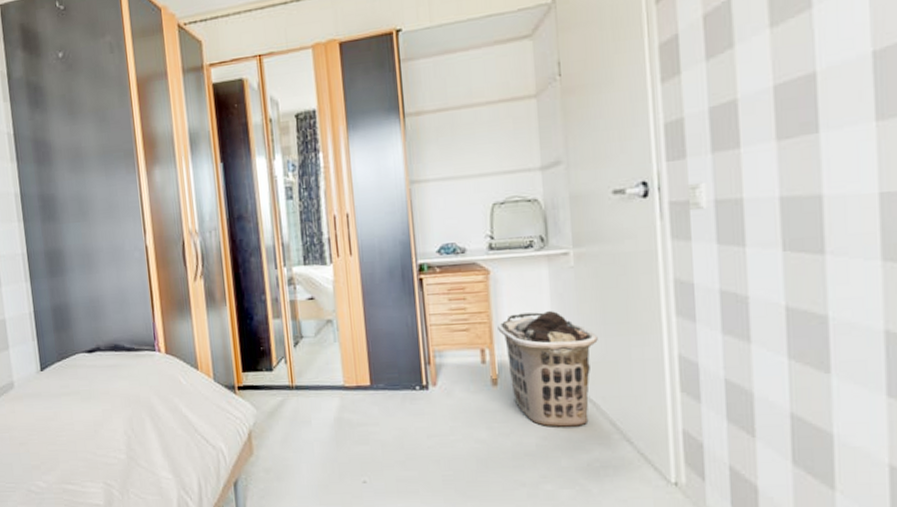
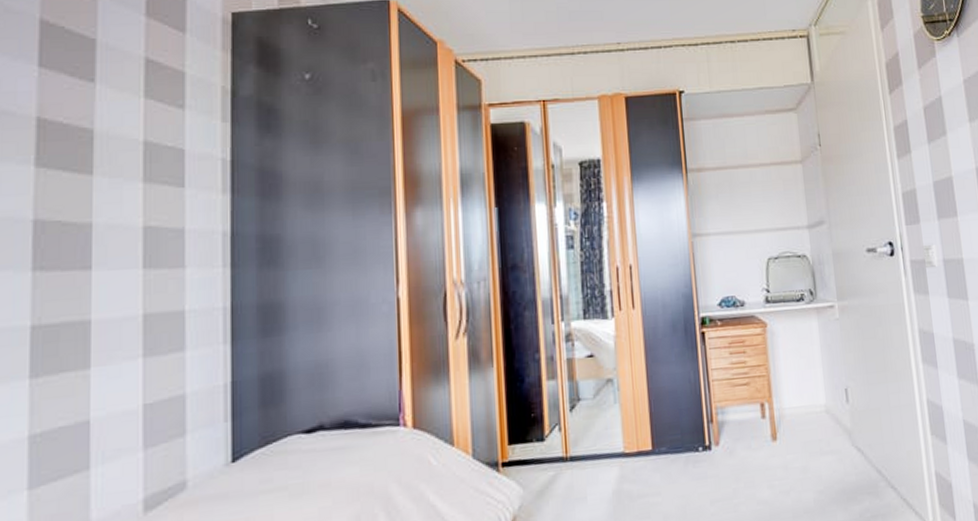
clothes hamper: present [497,311,598,427] -> none [775,362,862,480]

